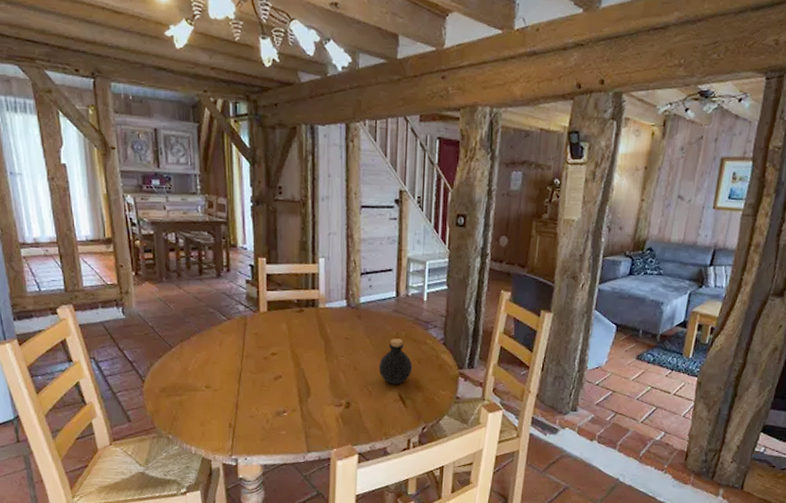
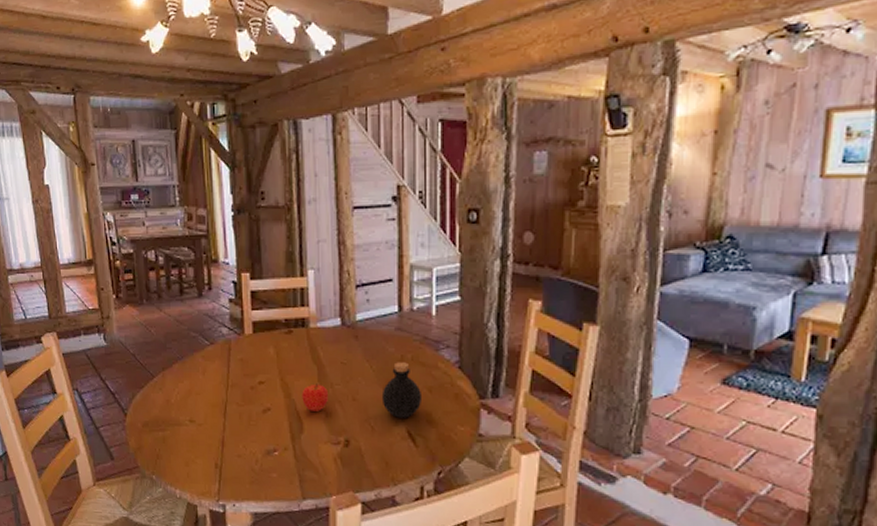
fruit: none [310,355,334,380] -> present [302,383,329,413]

